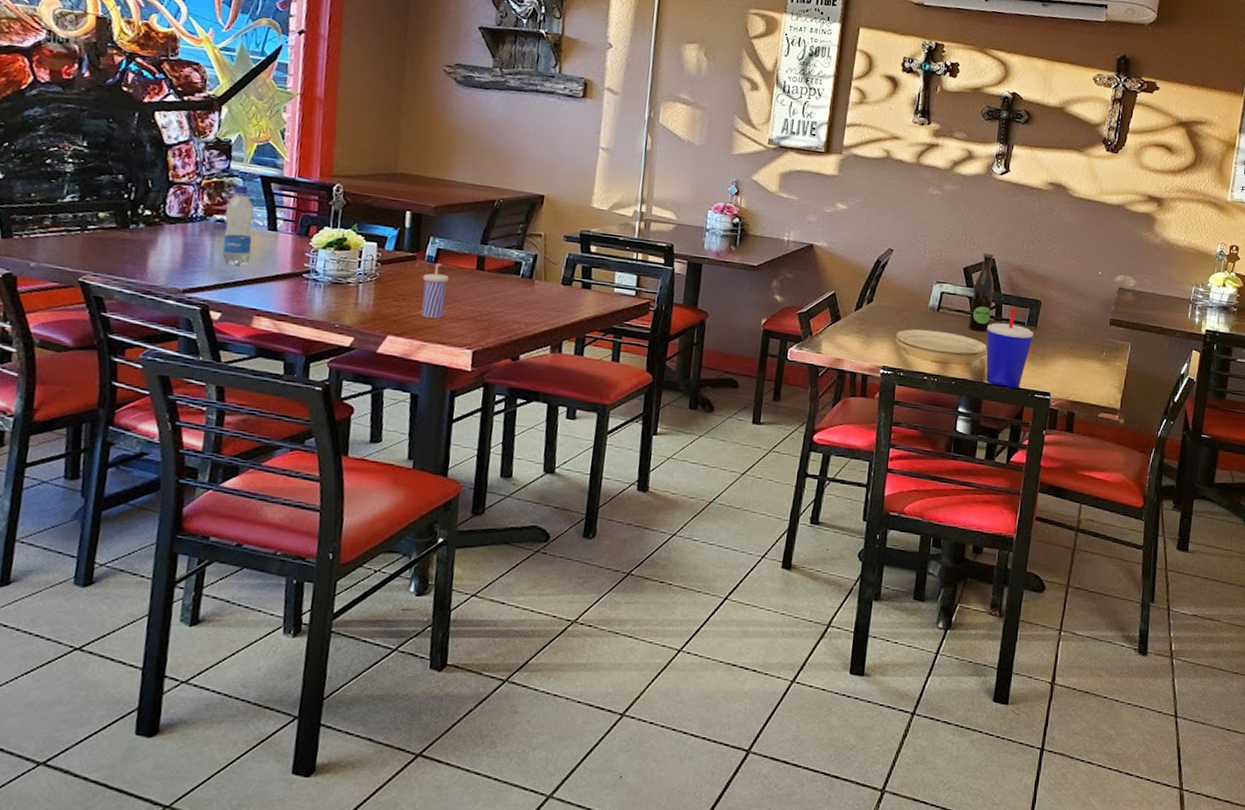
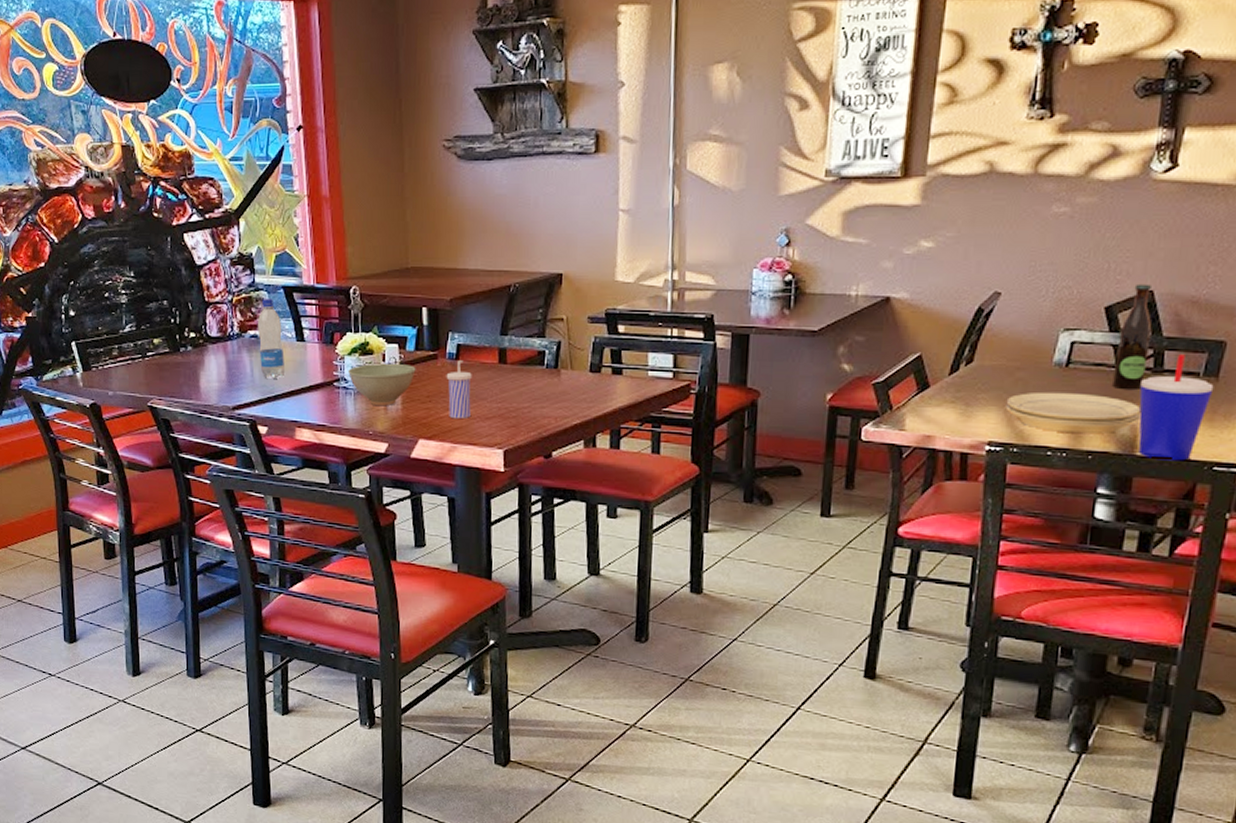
bowl: none [320,259,393,301] -> present [348,363,416,407]

